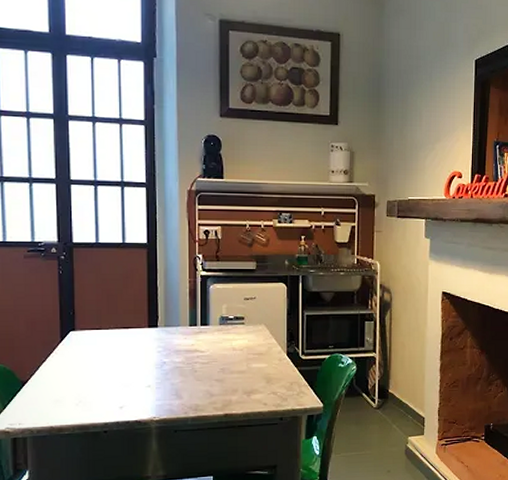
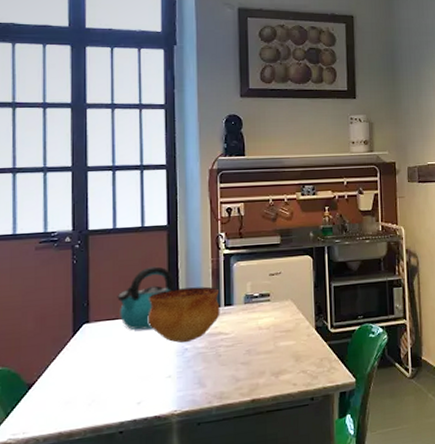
kettle: none [100,282,153,341] -> present [117,266,174,330]
bowl: none [129,305,197,356] -> present [147,286,220,343]

